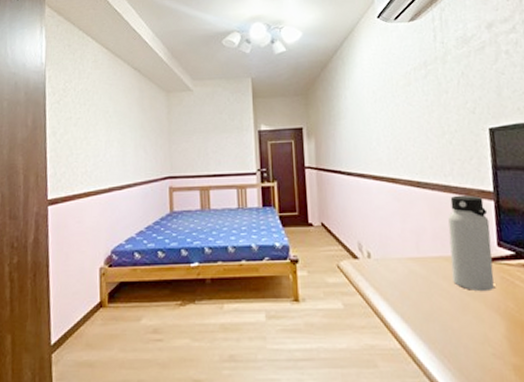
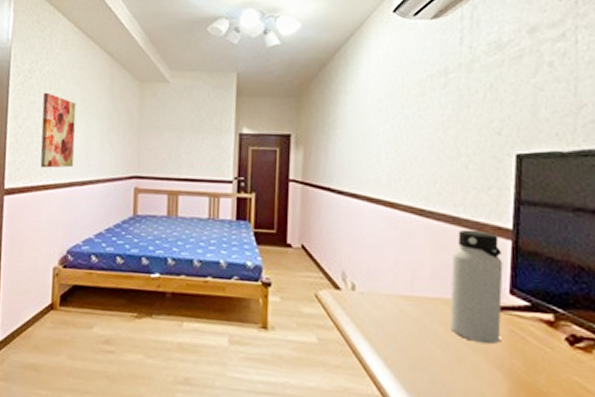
wall art: none [78,108,112,177] -> present [40,92,76,168]

